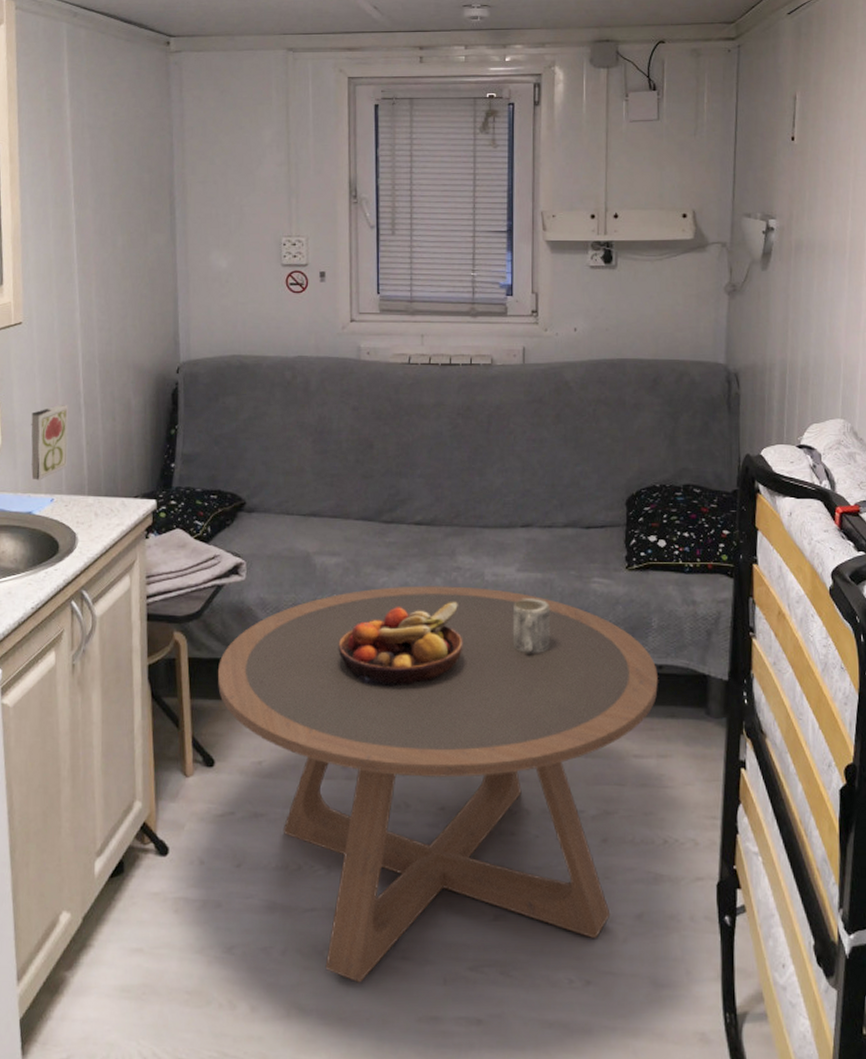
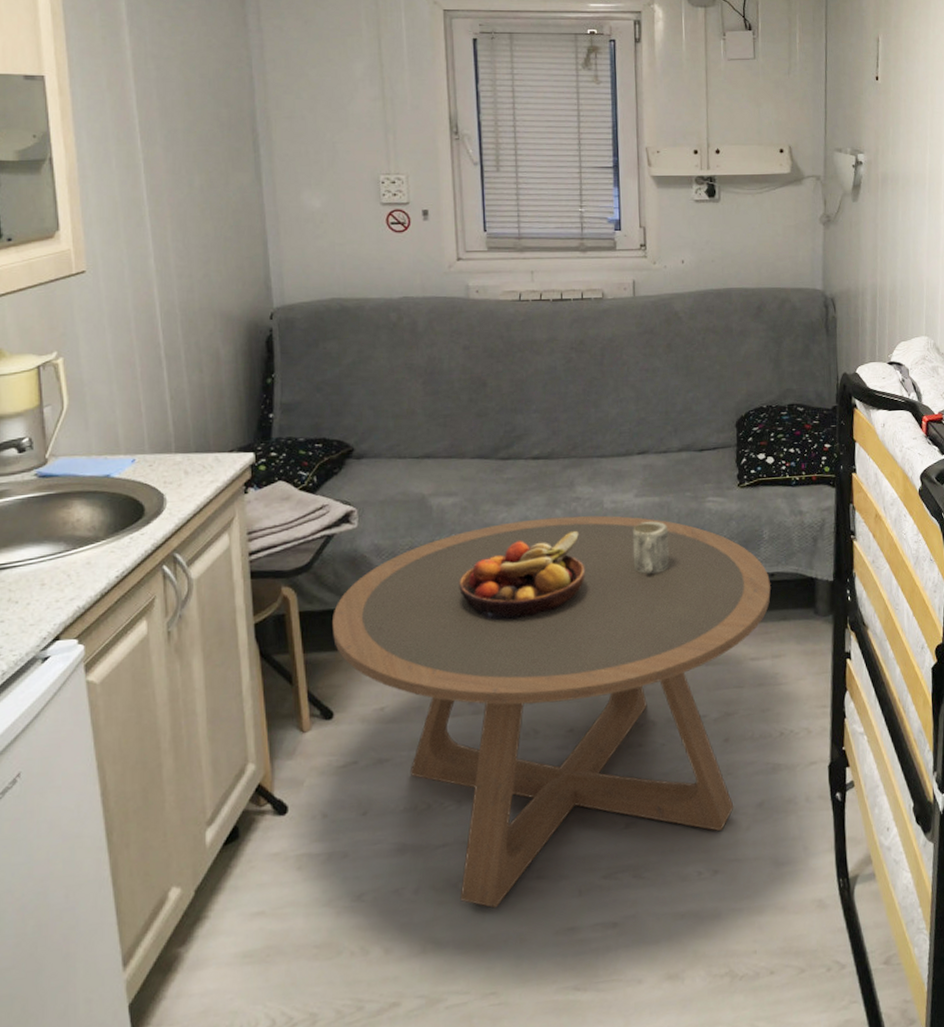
decorative tile: present [30,405,69,481] -> none [103,358,149,441]

